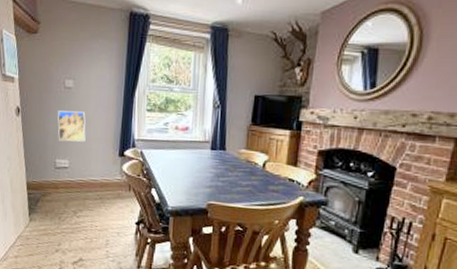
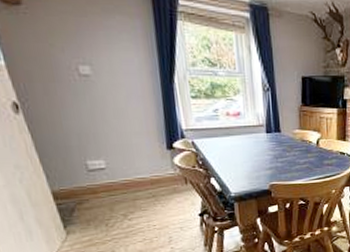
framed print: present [58,110,86,142] -> none [77,103,122,139]

